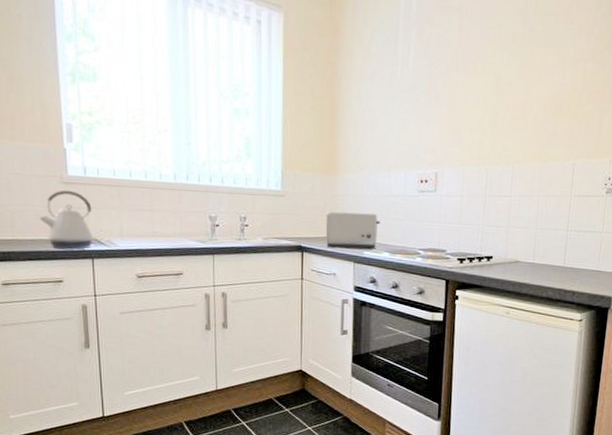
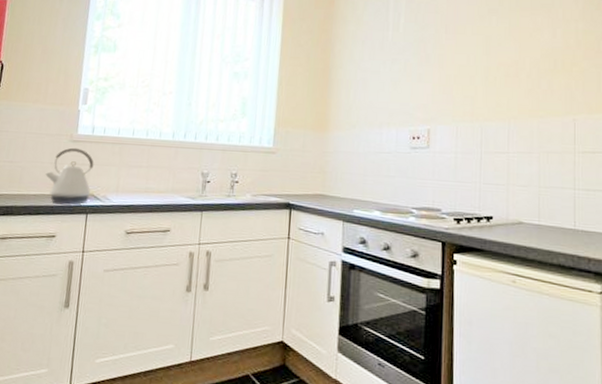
toaster: present [325,211,380,249] -> none [315,168,371,207]

